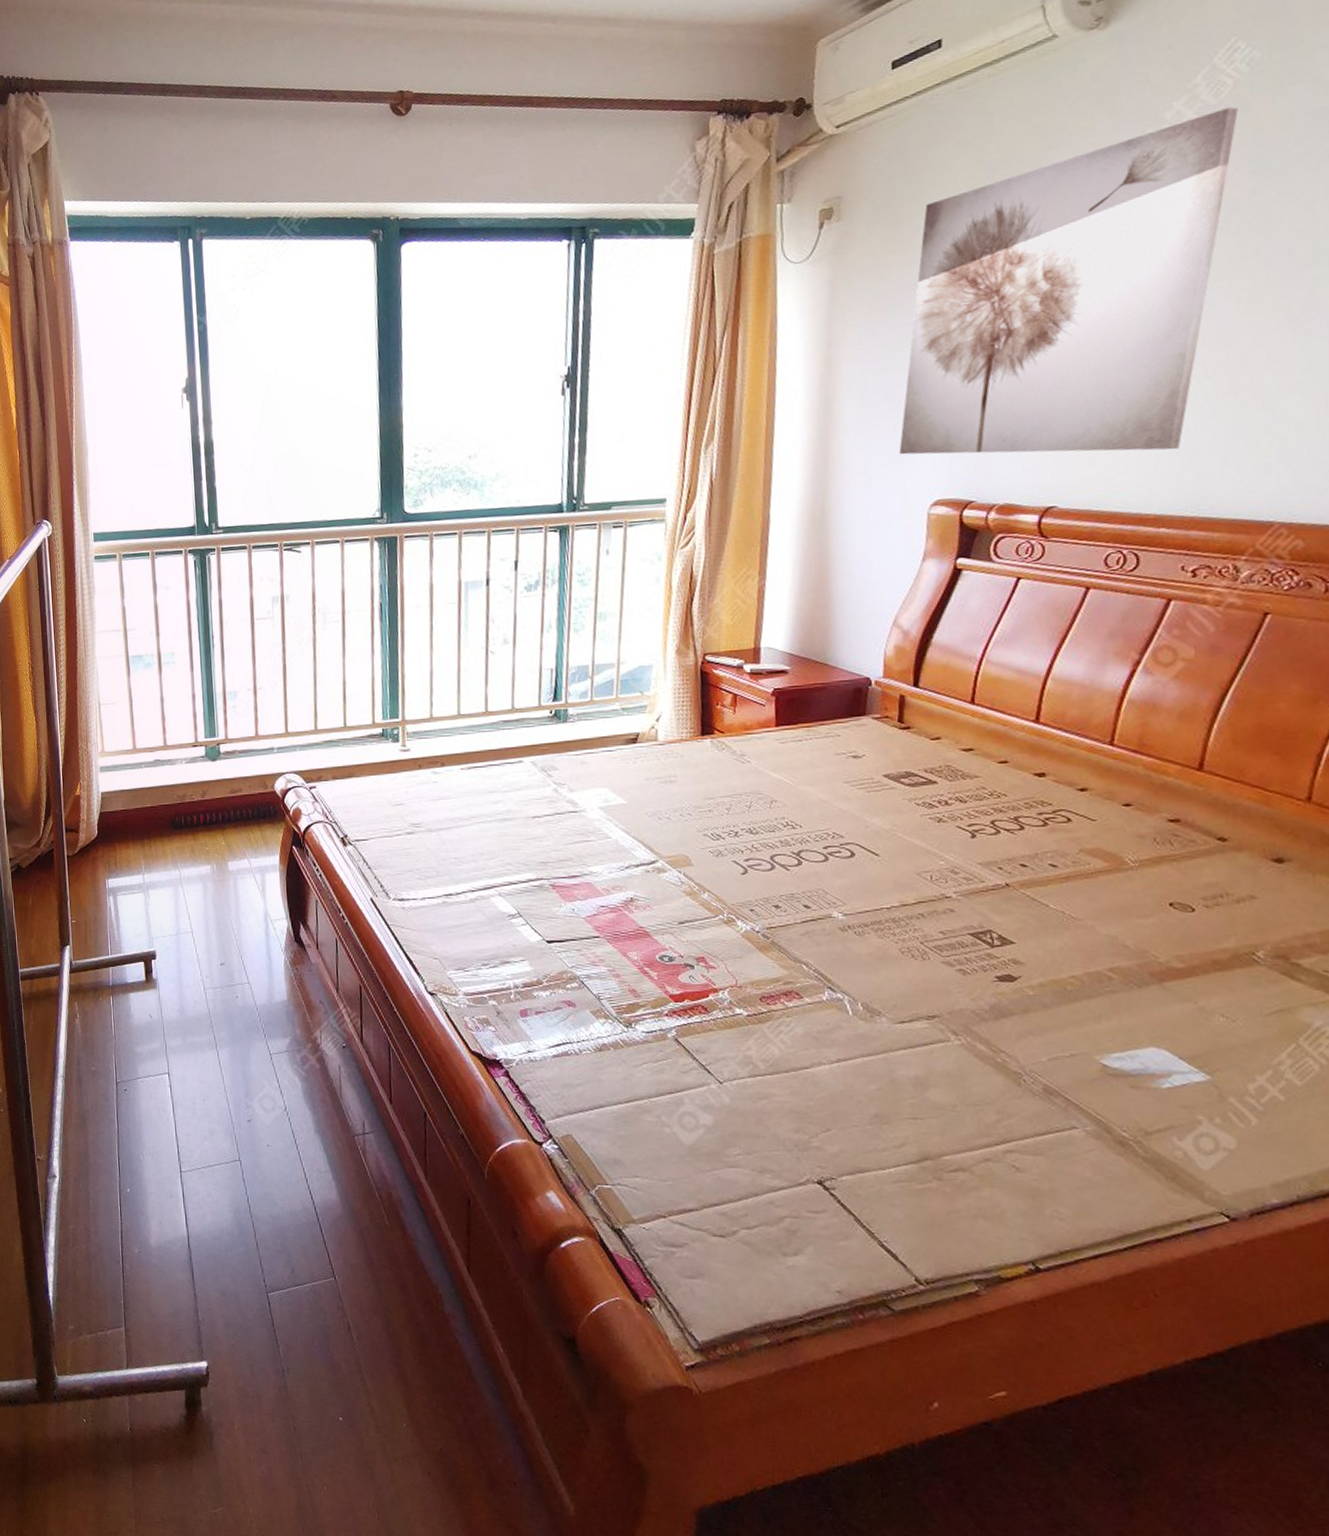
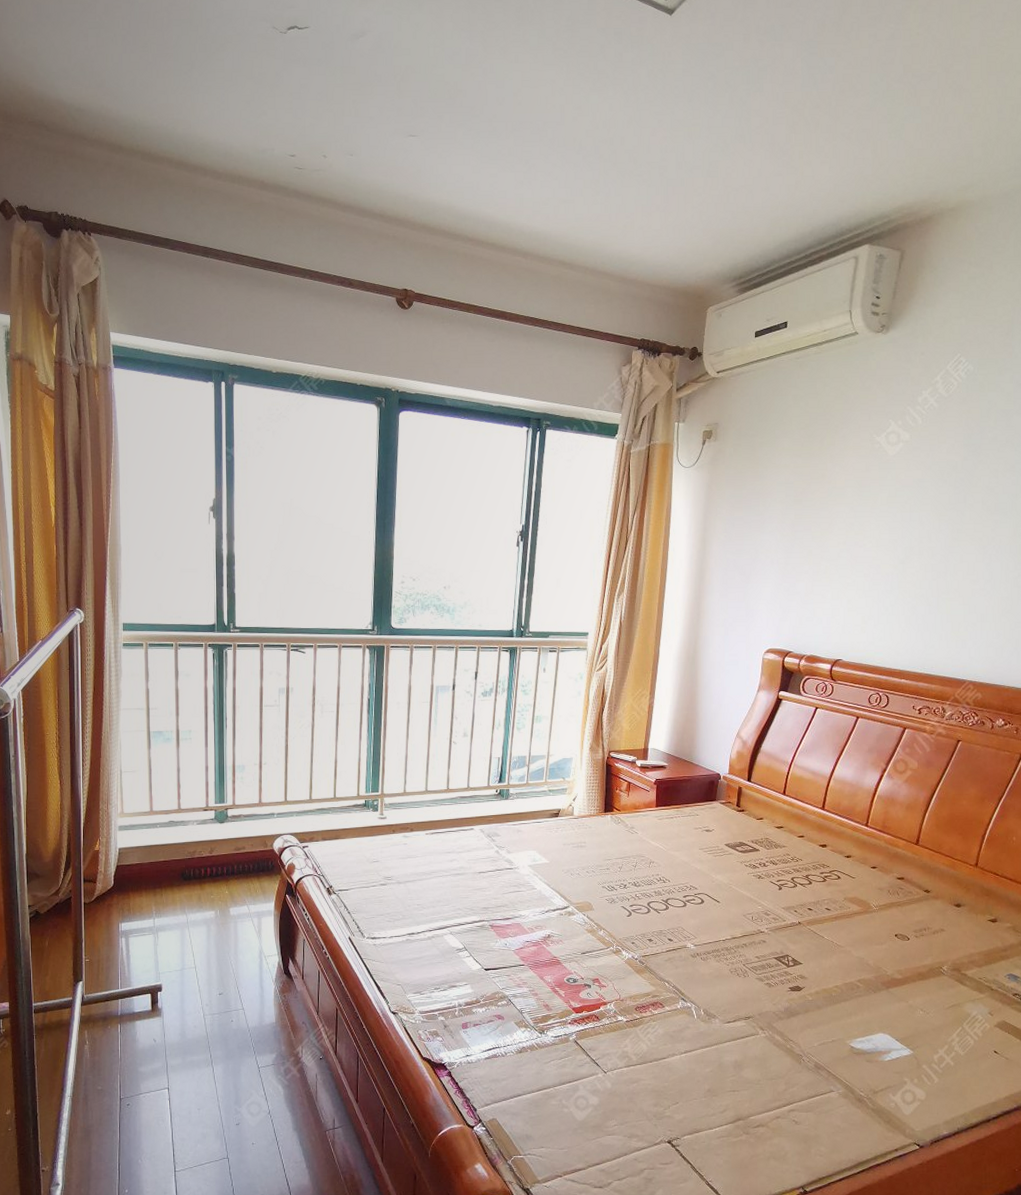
wall art: present [898,107,1238,455] -> none [746,400,959,627]

